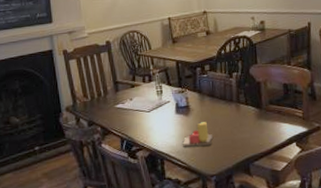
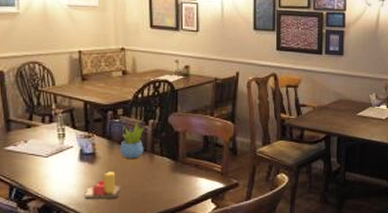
succulent plant: none [209,75,231,109] -> present [120,121,145,159]

